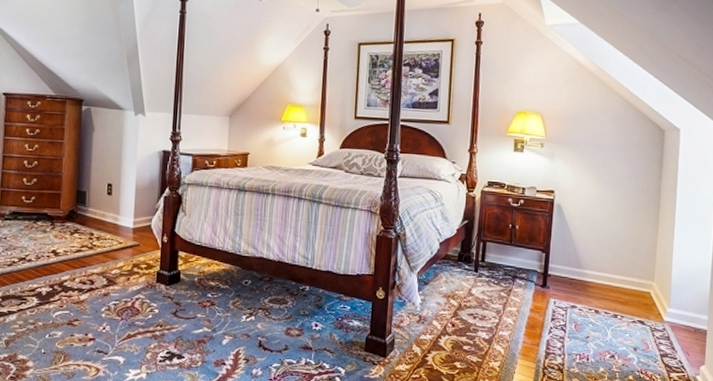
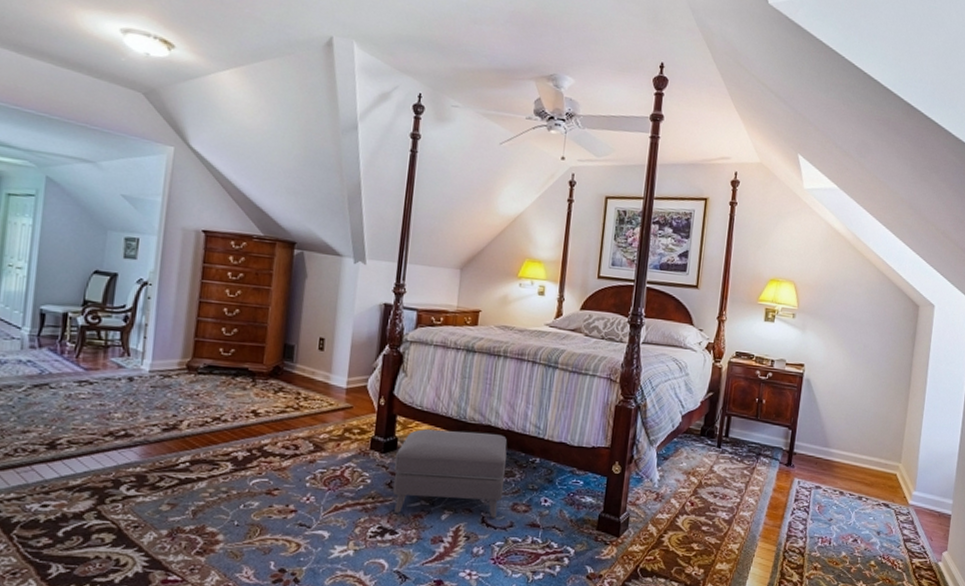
ottoman: none [178,263,279,342] -> present [392,429,508,518]

